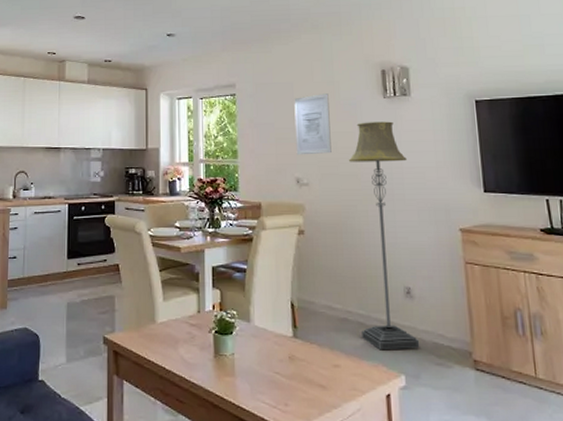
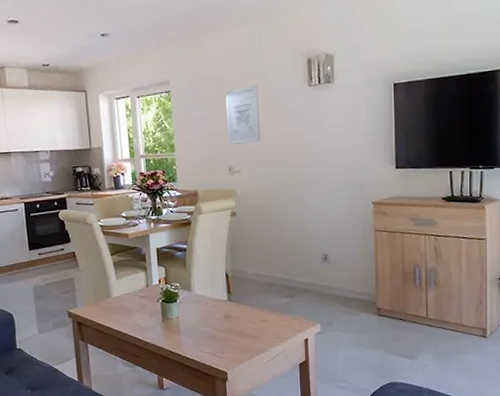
floor lamp: present [349,121,420,350] -> none [276,108,334,306]

